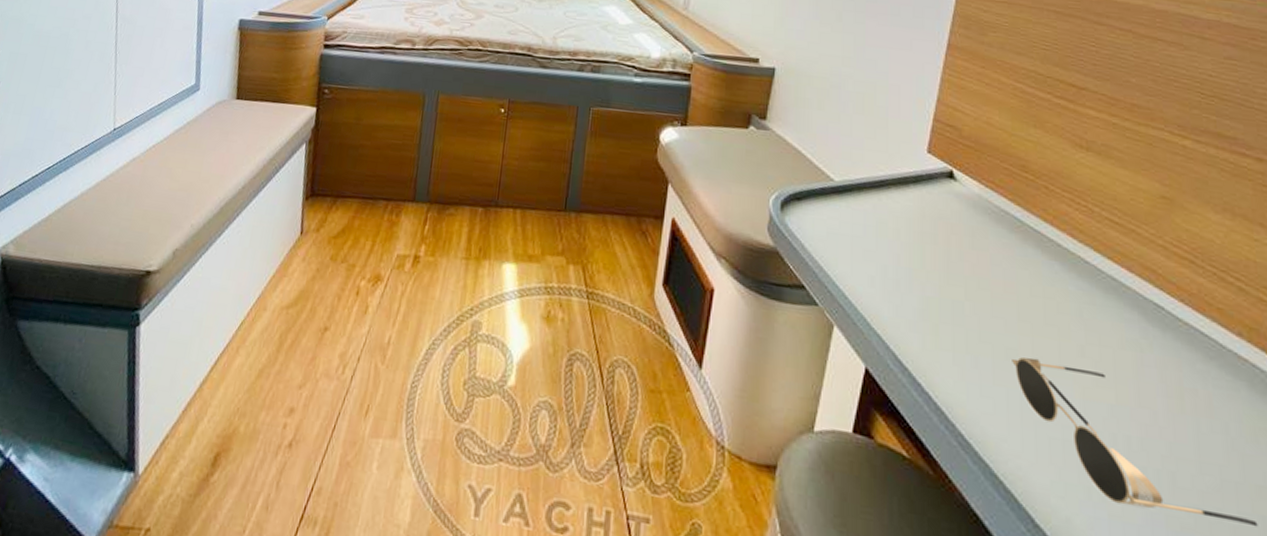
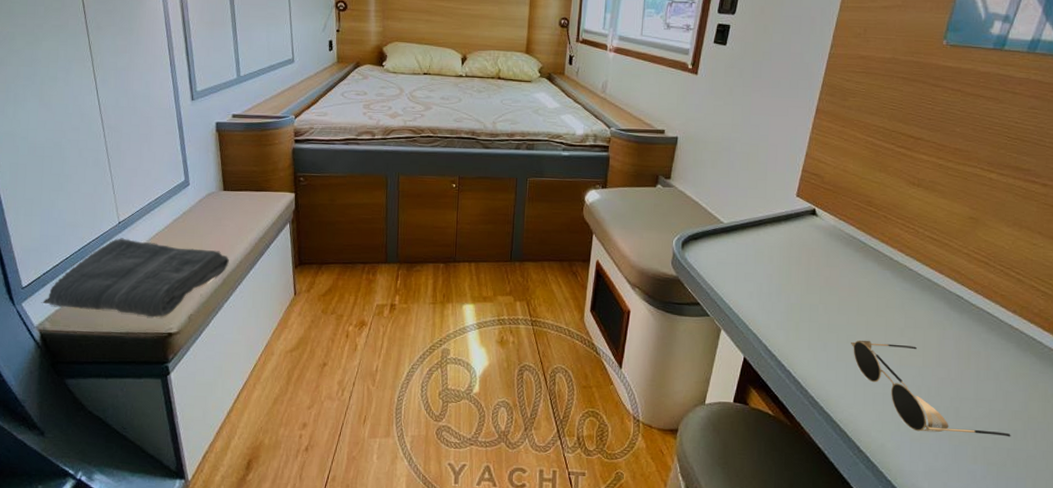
towel: none [10,147,231,251] -> present [41,238,229,318]

